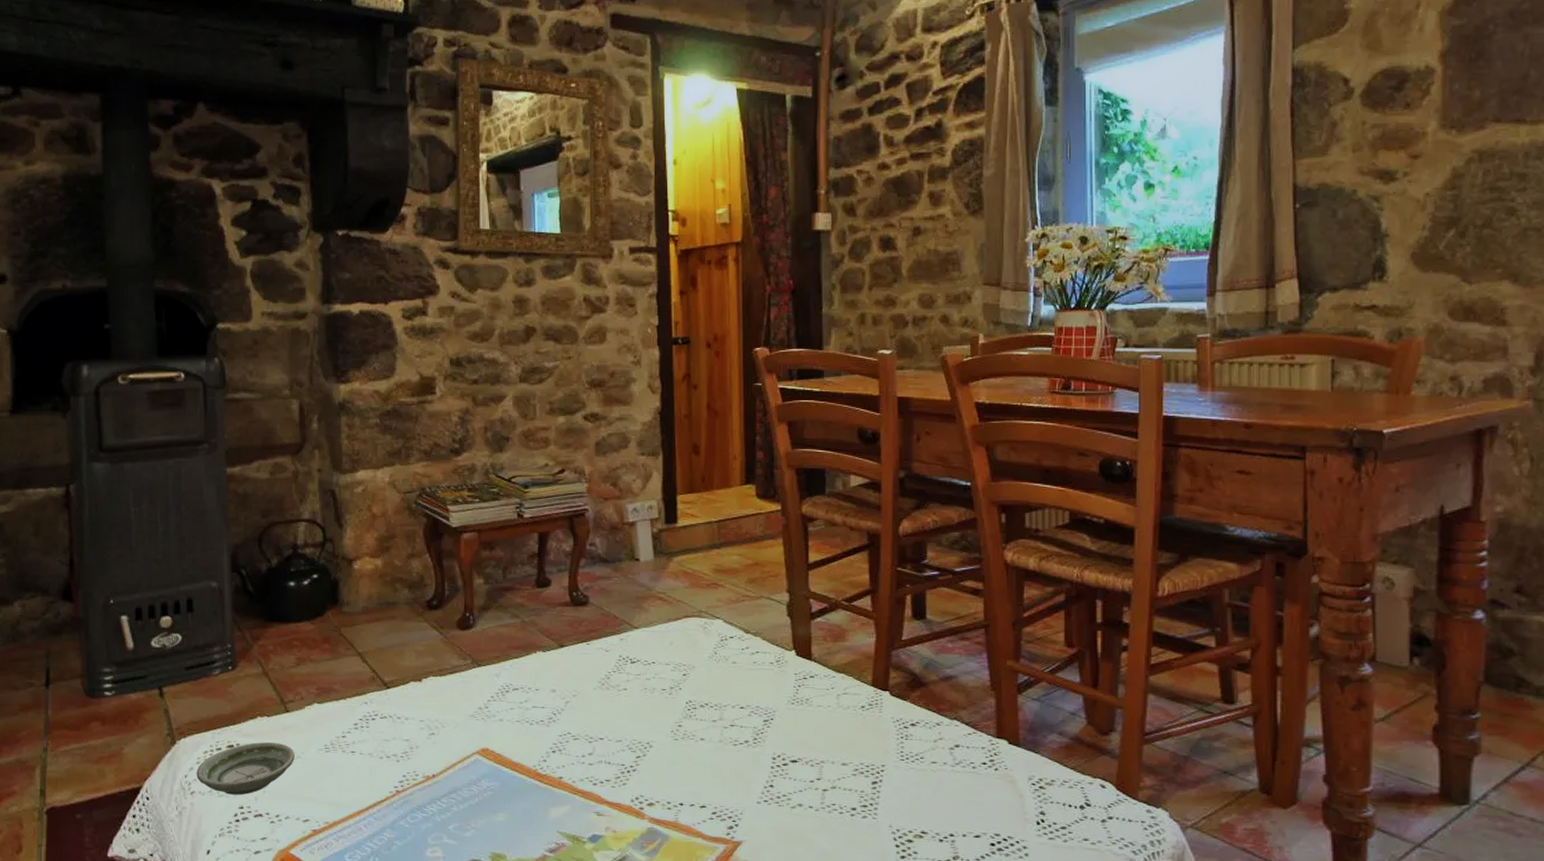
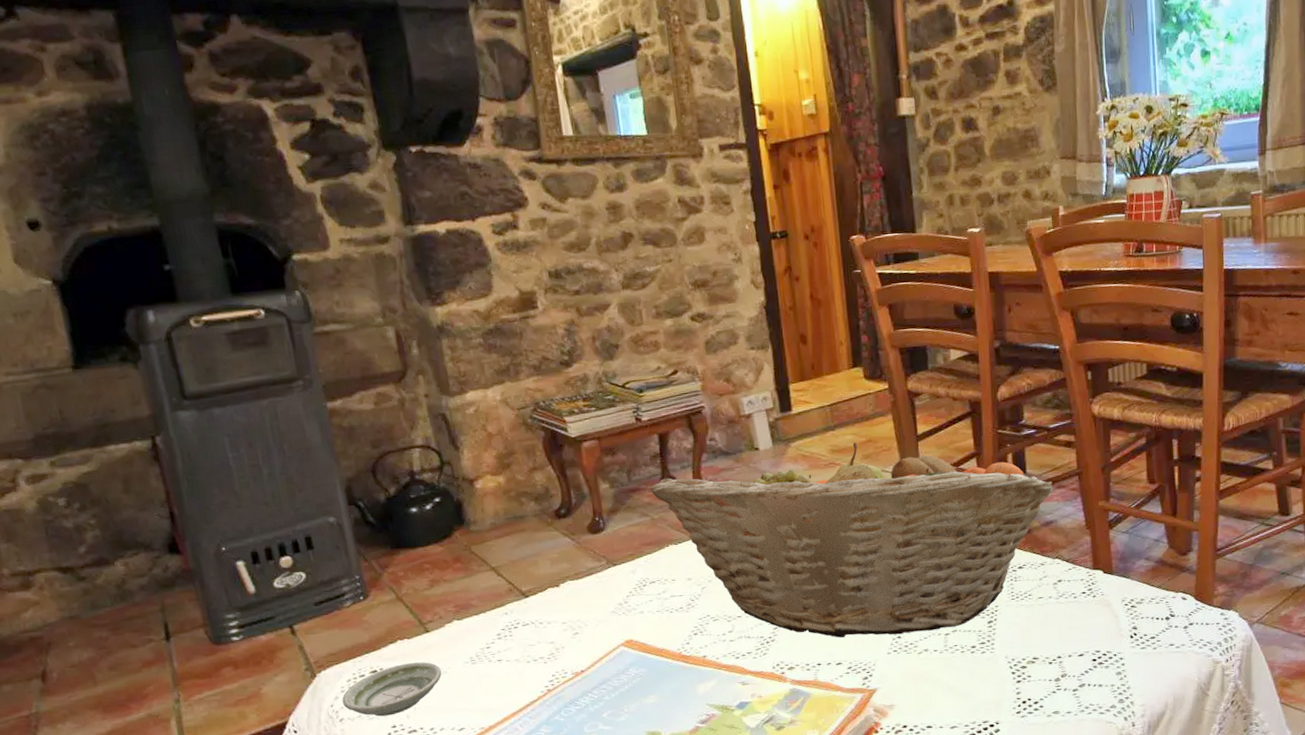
fruit basket: none [523,564,955,784] -> present [649,443,1053,638]

